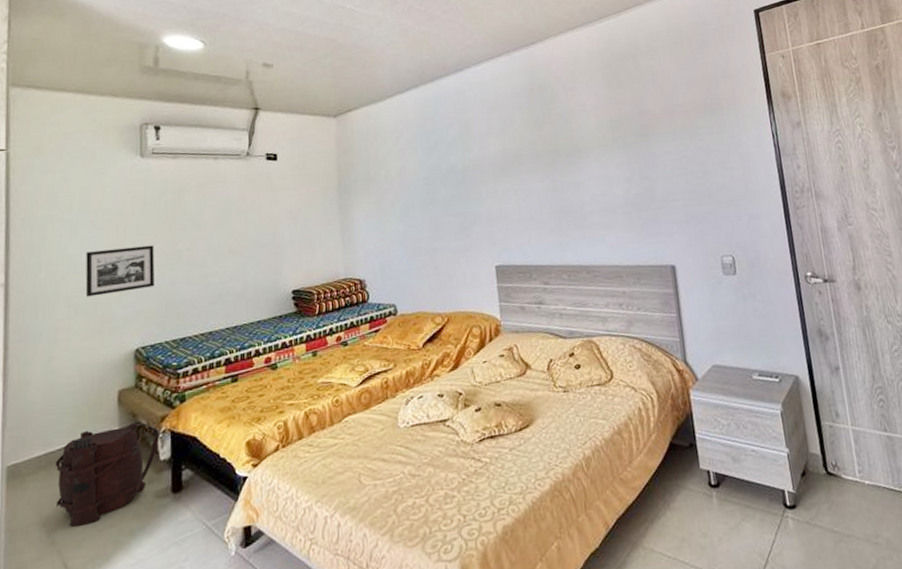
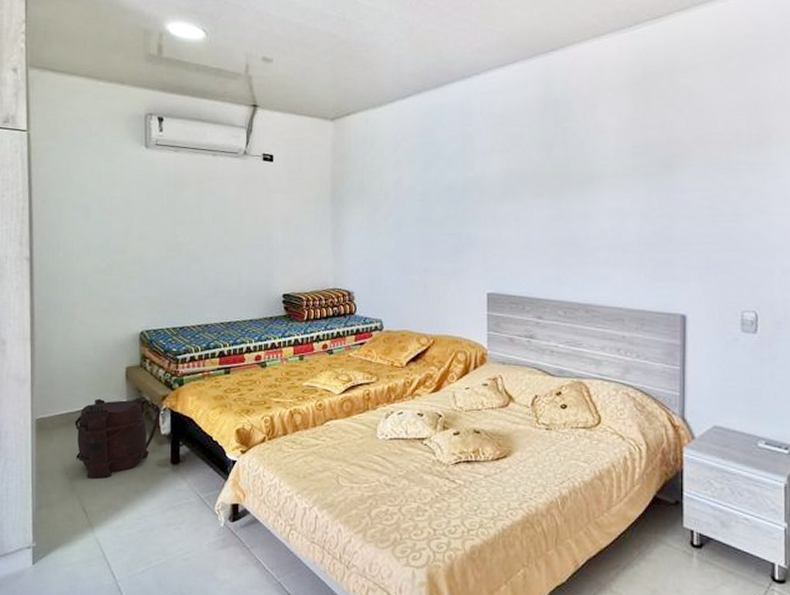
picture frame: present [85,245,154,297] -> none [97,235,157,278]

